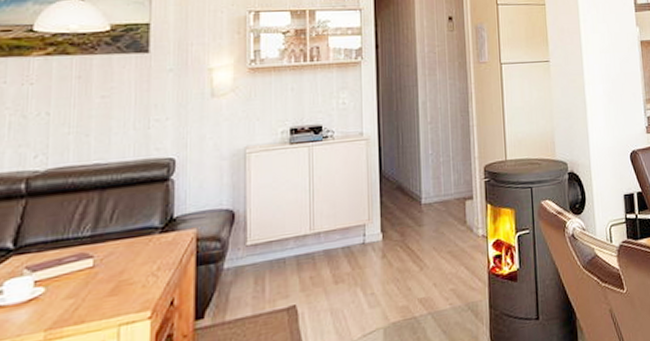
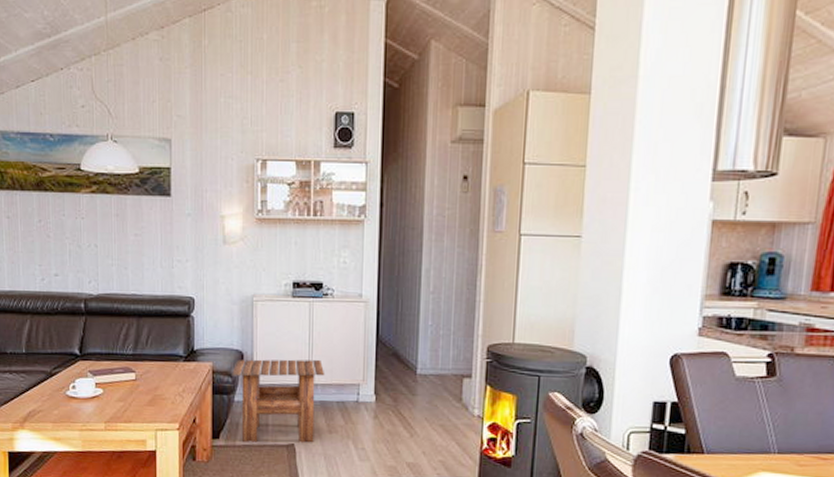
side table: none [221,205,328,316] -> present [232,359,325,443]

